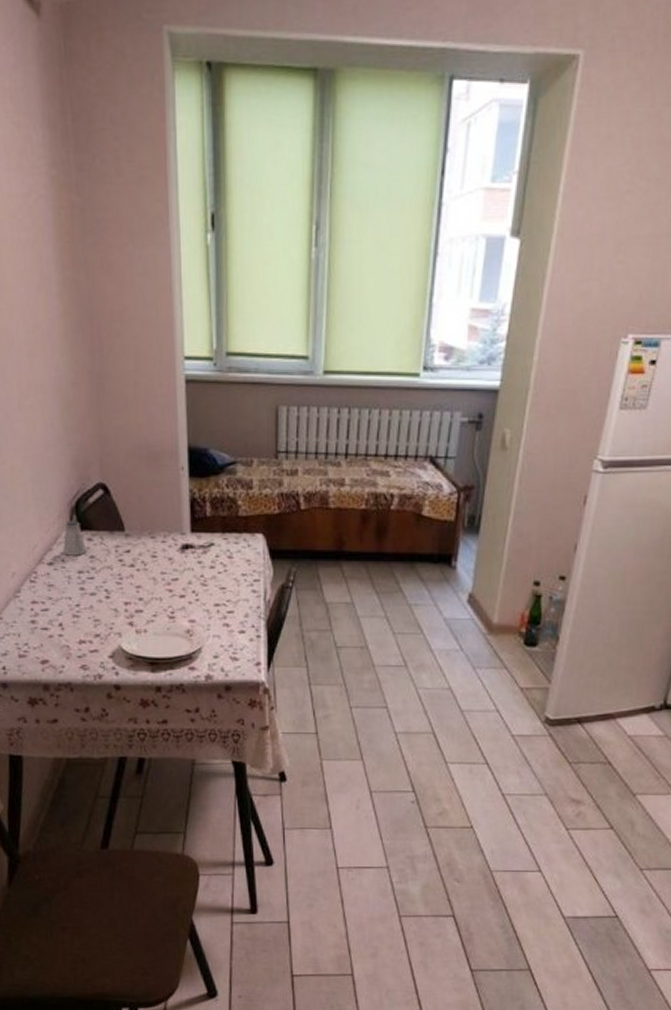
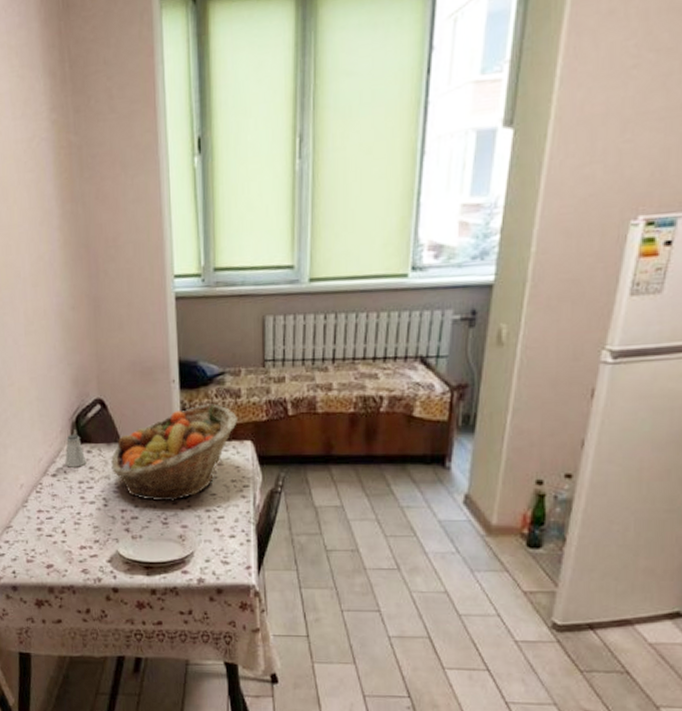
fruit basket: none [114,494,249,595] -> present [111,404,237,502]

